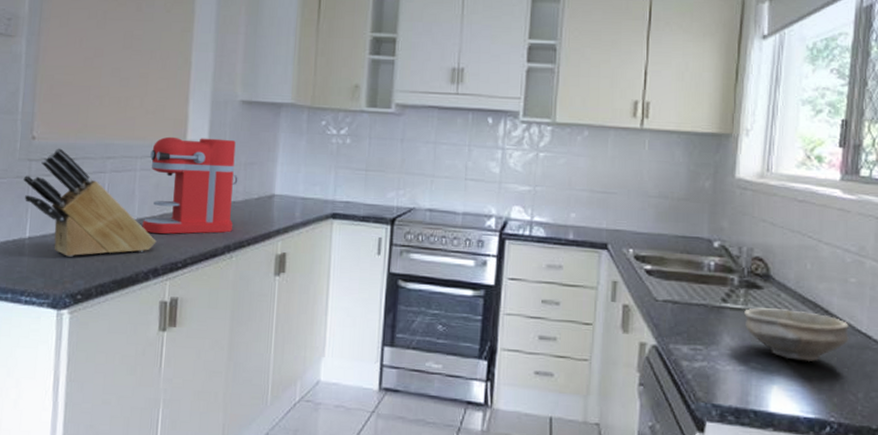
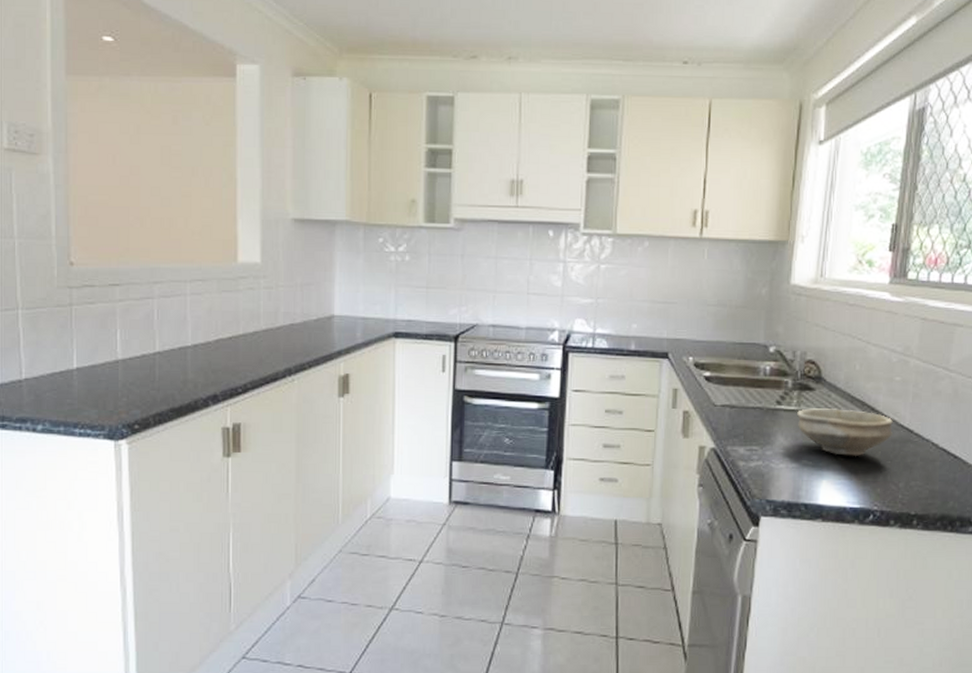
knife block: present [23,148,157,257] -> none [65,274,214,386]
coffee maker: present [142,136,238,234] -> none [197,258,295,359]

